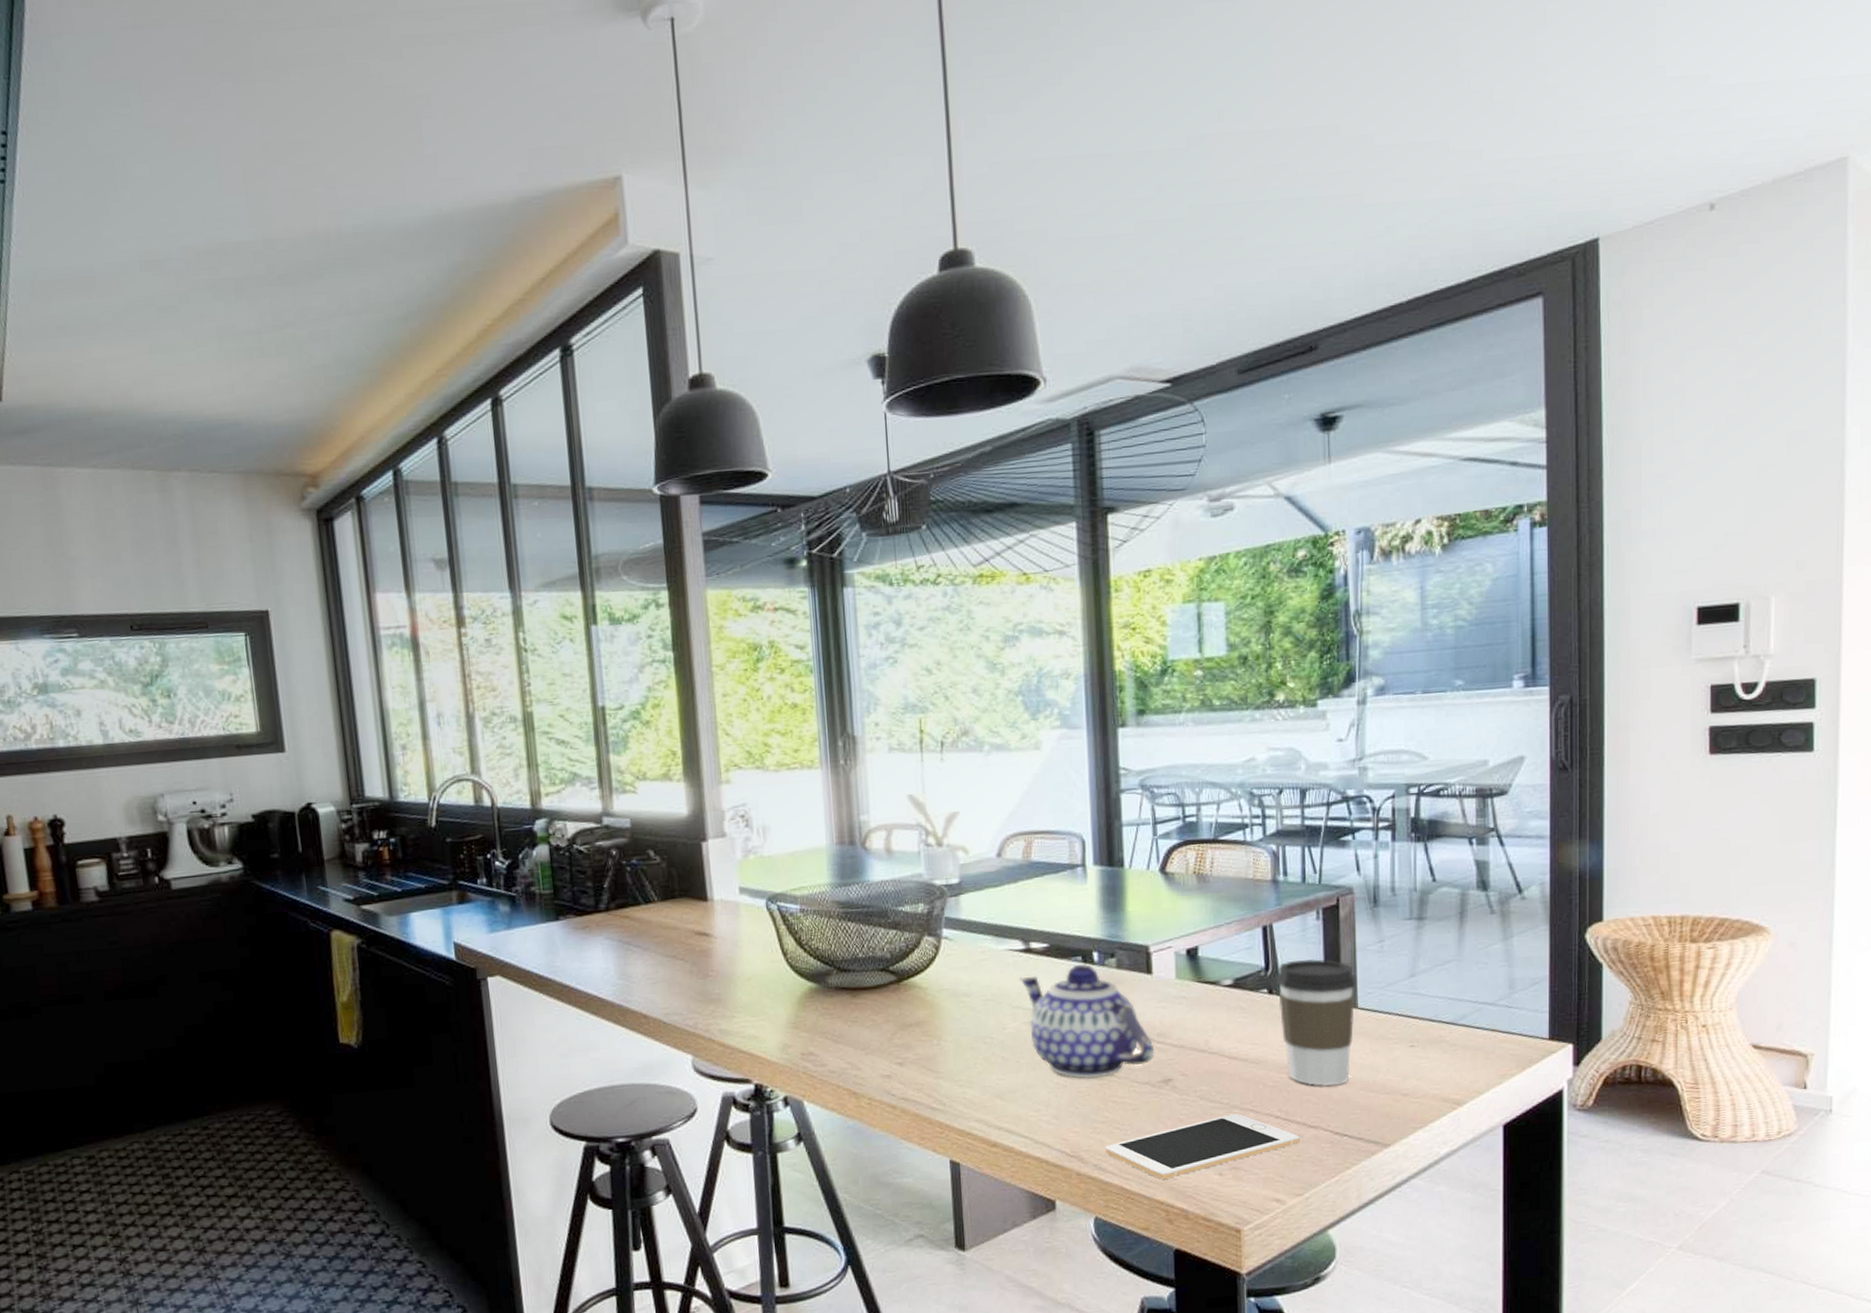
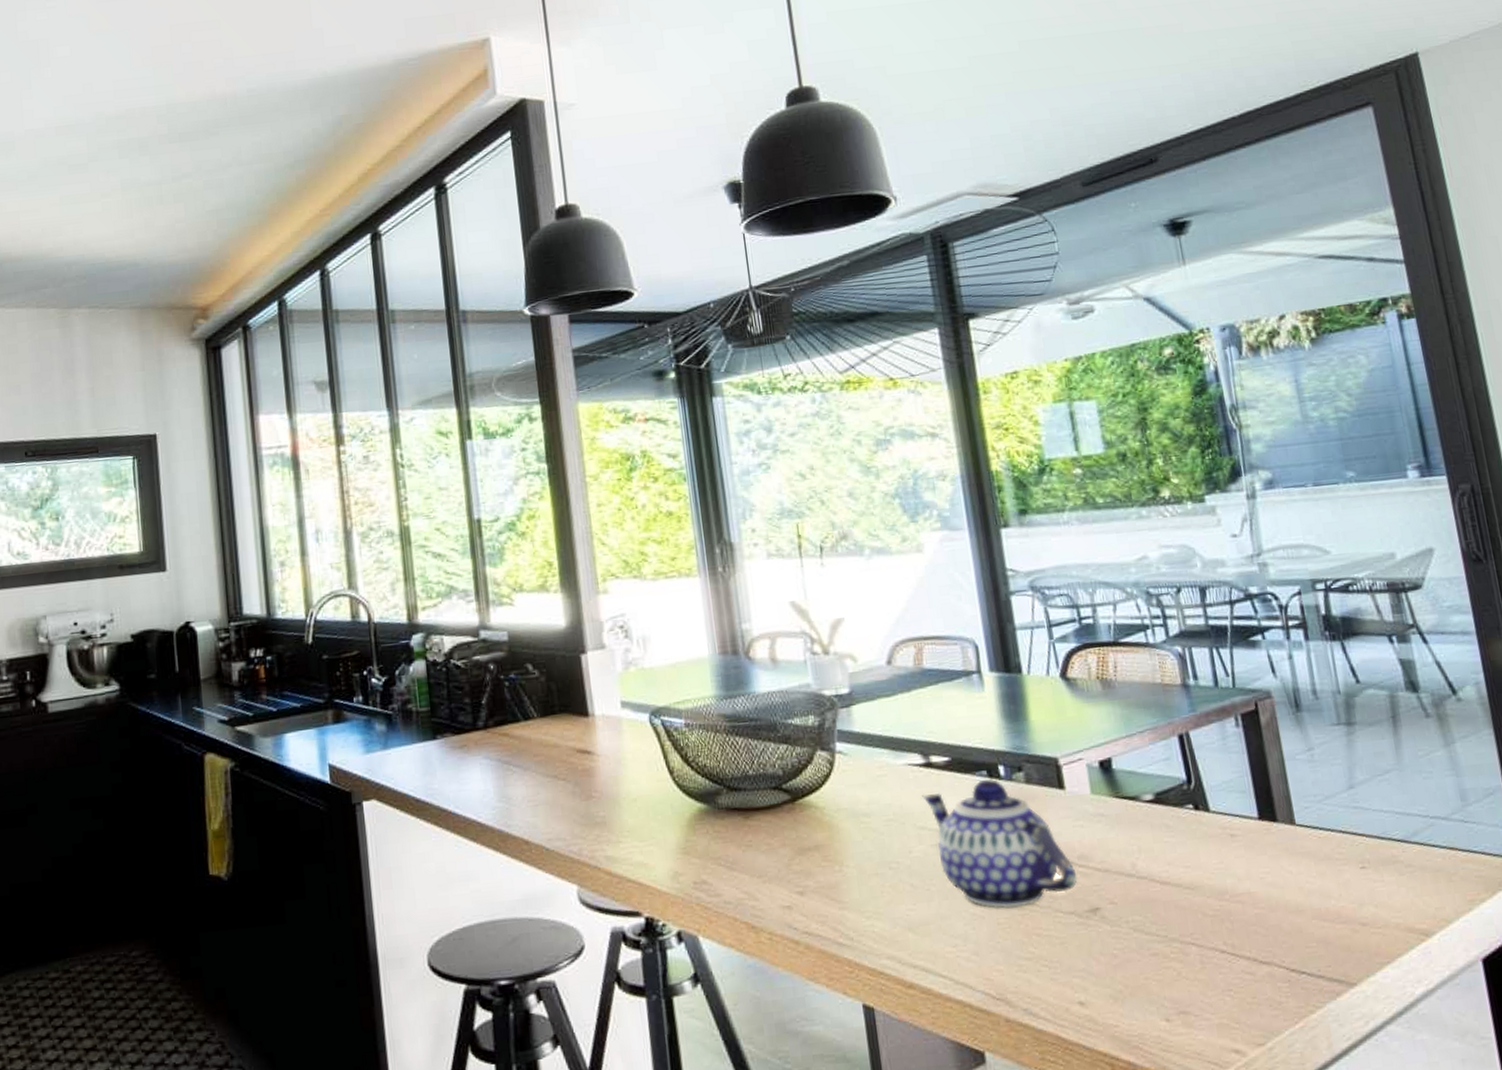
cell phone: present [1106,1113,1300,1179] -> none [1034,947,1253,1026]
coffee cup: present [1275,958,1356,1087] -> none [1200,769,1298,916]

